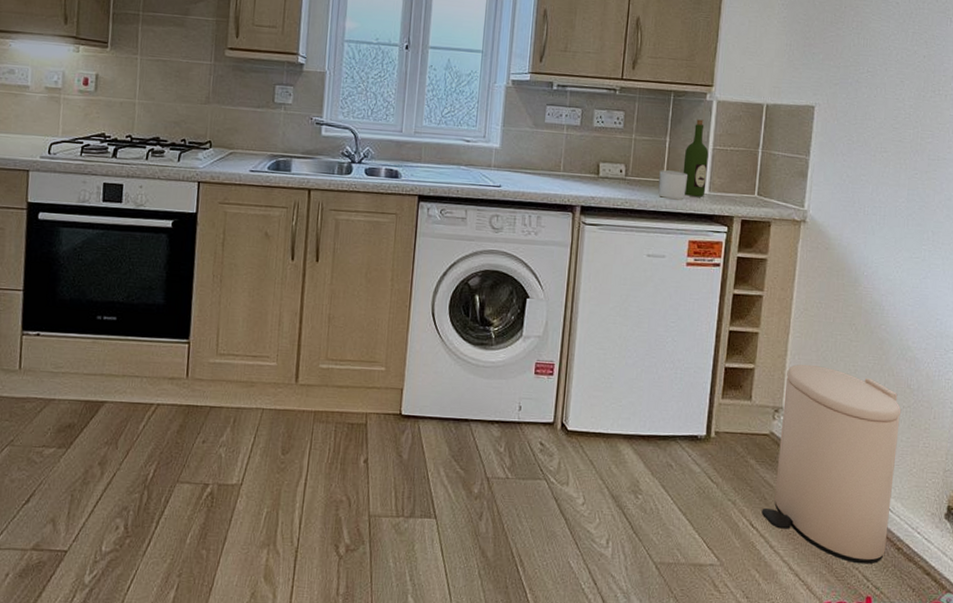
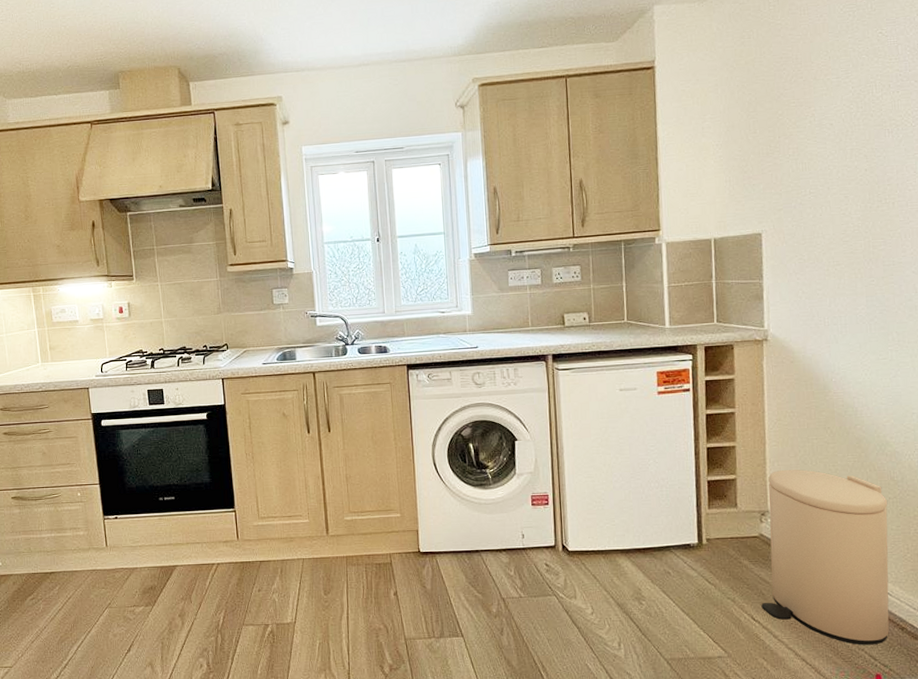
mug: present [658,170,689,201] -> none [620,311,648,338]
wine bottle: present [683,119,709,197] -> none [641,262,666,332]

